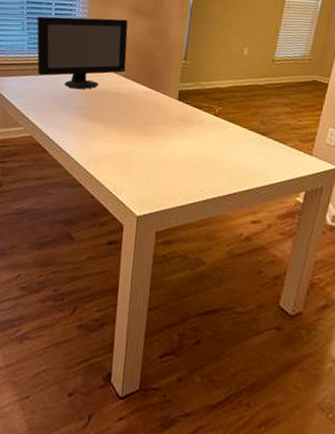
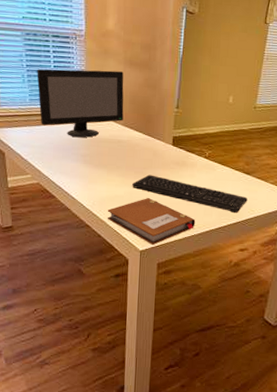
notebook: none [102,157,201,211] -> present [107,198,196,246]
computer keyboard: none [131,131,262,179] -> present [132,174,248,213]

